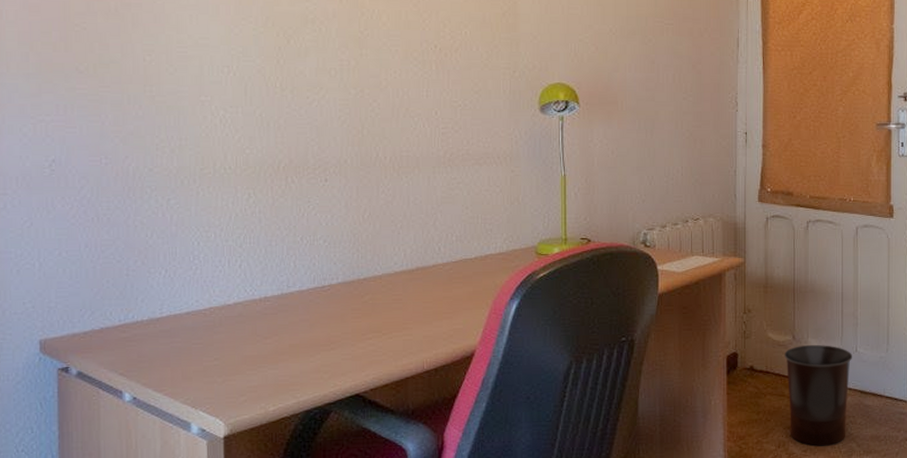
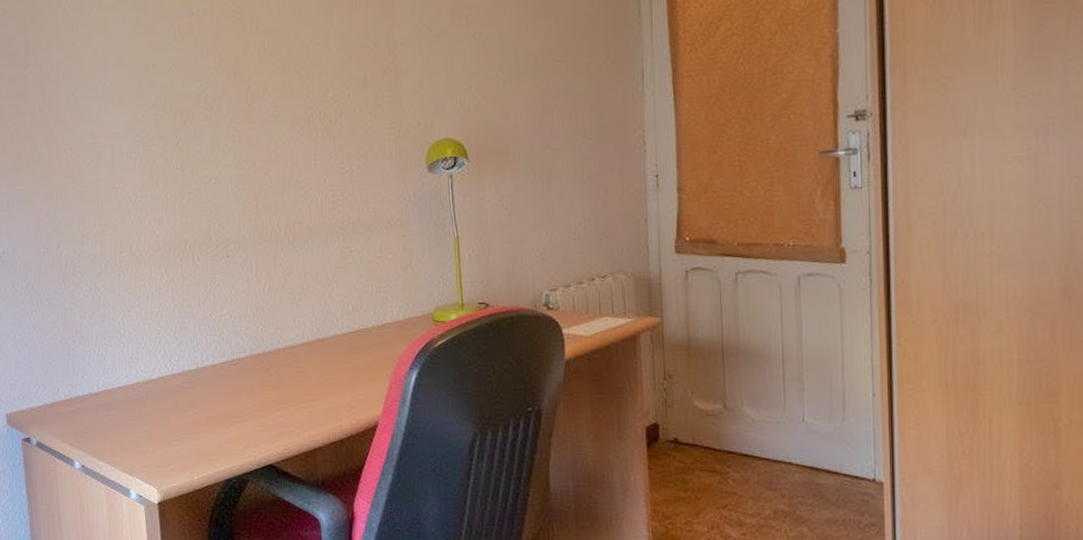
waste bin: present [784,344,853,446] -> none [714,413,800,529]

